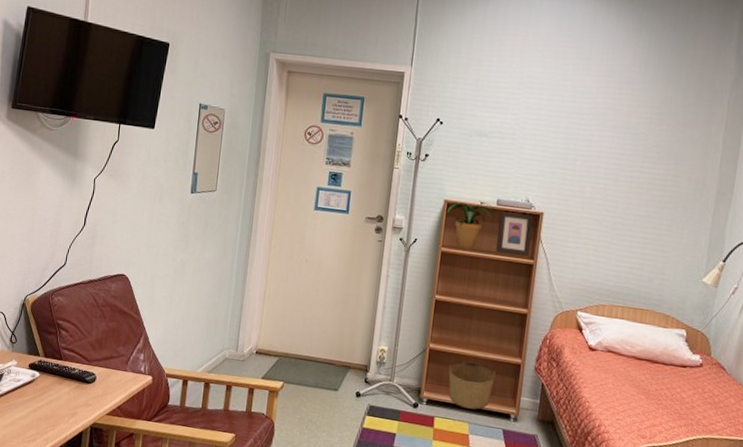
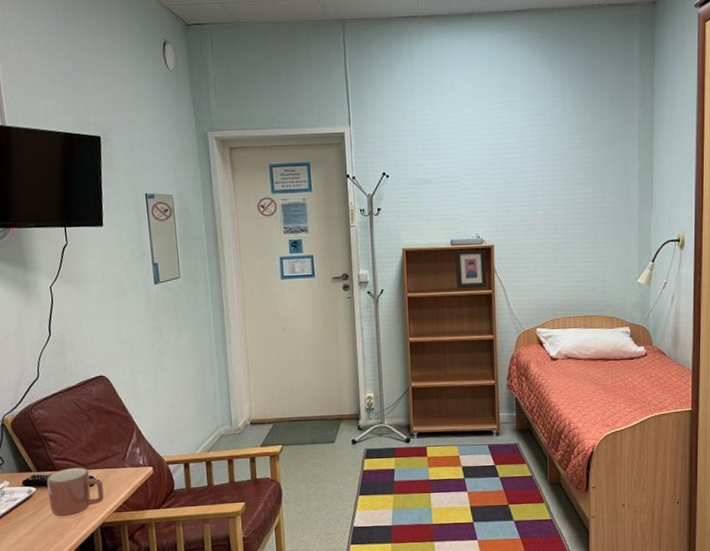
mug: none [48,360,102,411] -> present [47,467,104,519]
potted plant: present [446,201,495,250] -> none [406,244,450,291]
basket: present [449,361,496,410] -> none [432,391,474,433]

